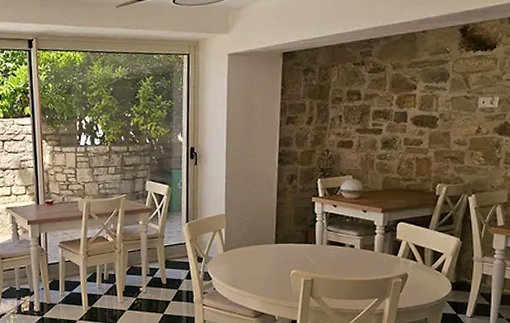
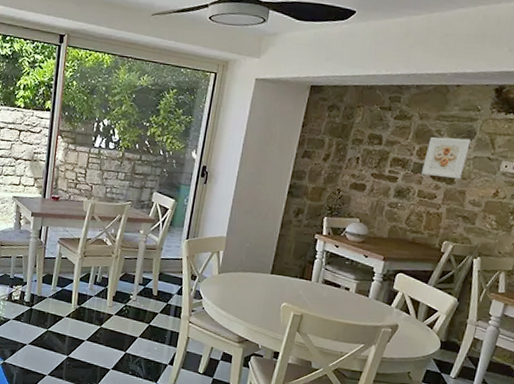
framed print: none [404,81,446,122] -> present [422,137,471,179]

